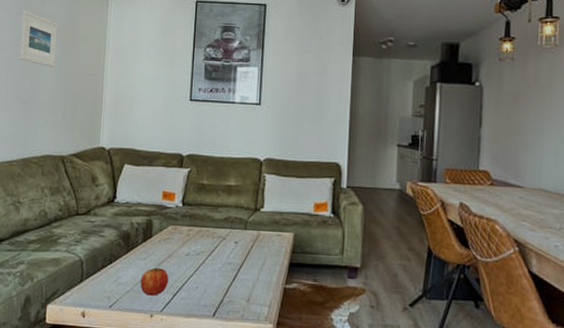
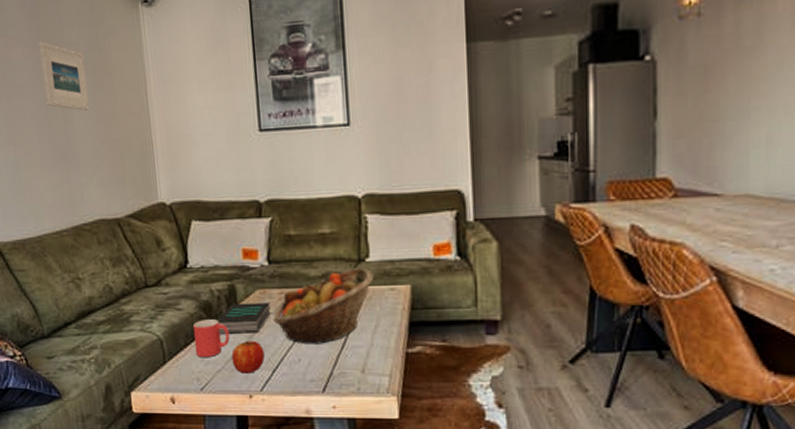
mug: none [110,247,142,280] -> present [193,319,230,358]
book: none [133,235,179,262] -> present [217,302,271,335]
fruit basket: none [180,215,266,276] -> present [273,268,375,344]

